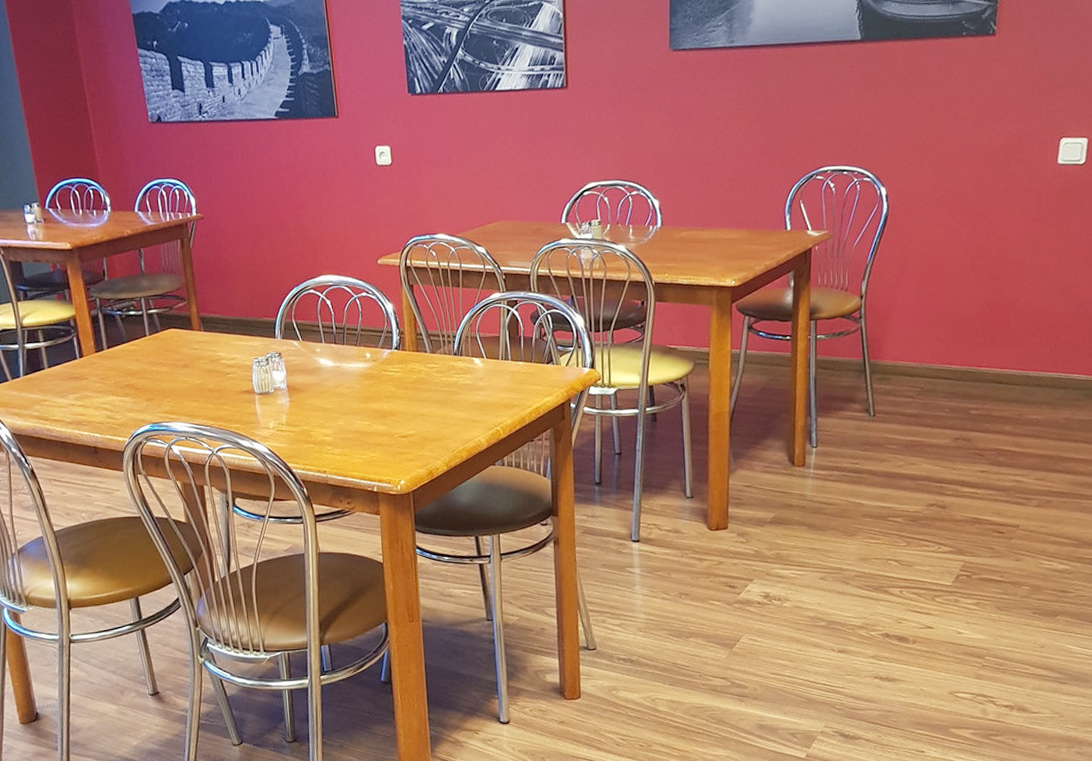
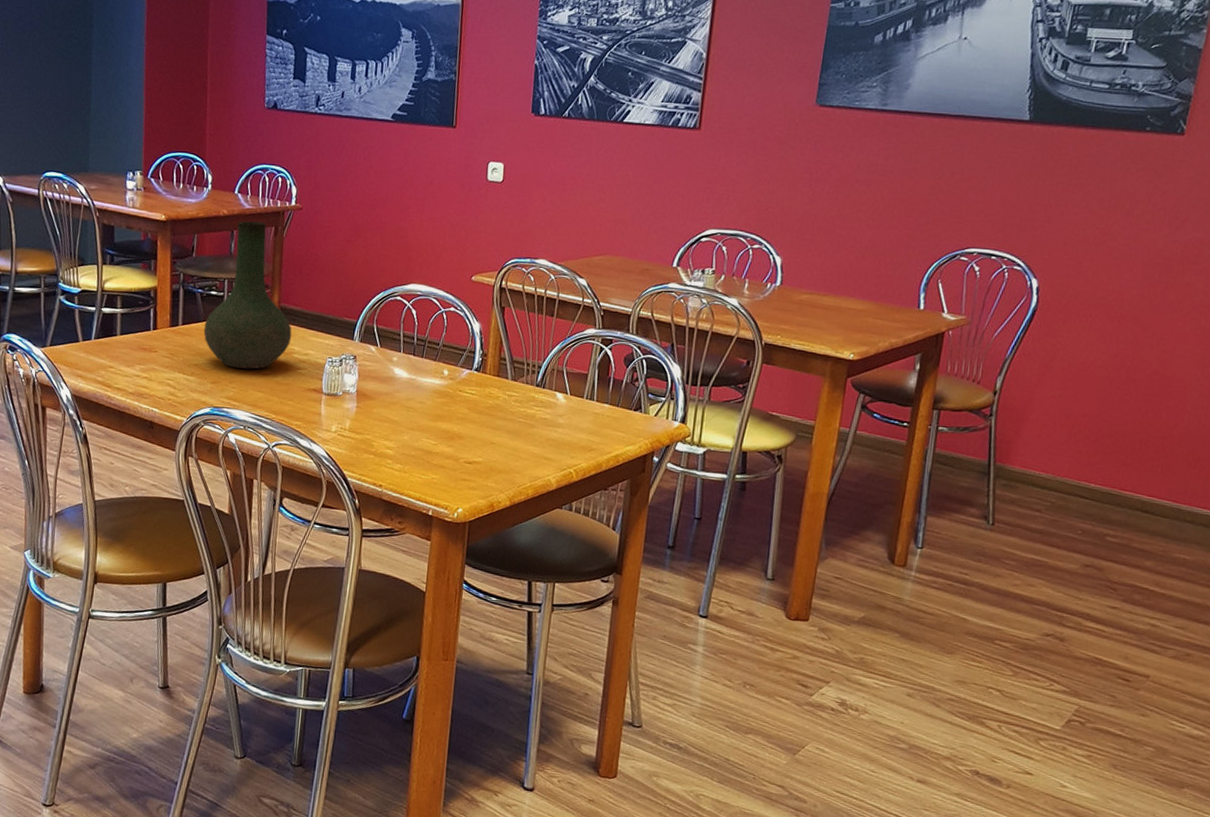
vase: none [129,237,216,383] -> present [203,221,292,369]

